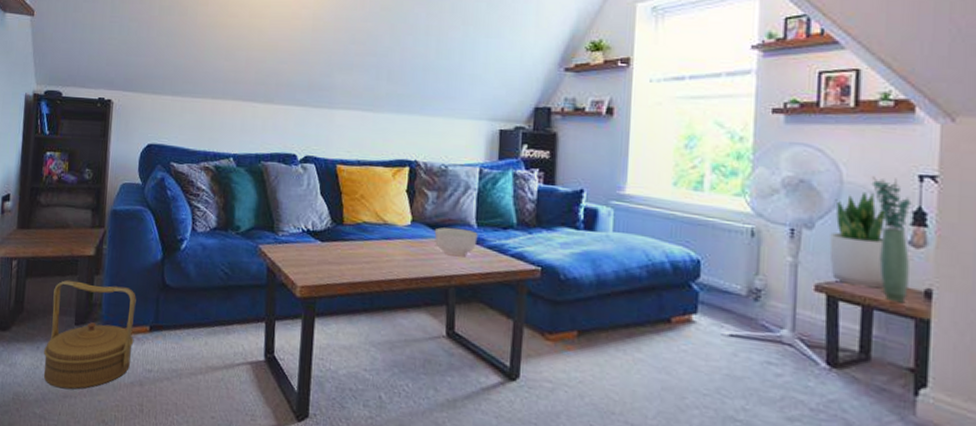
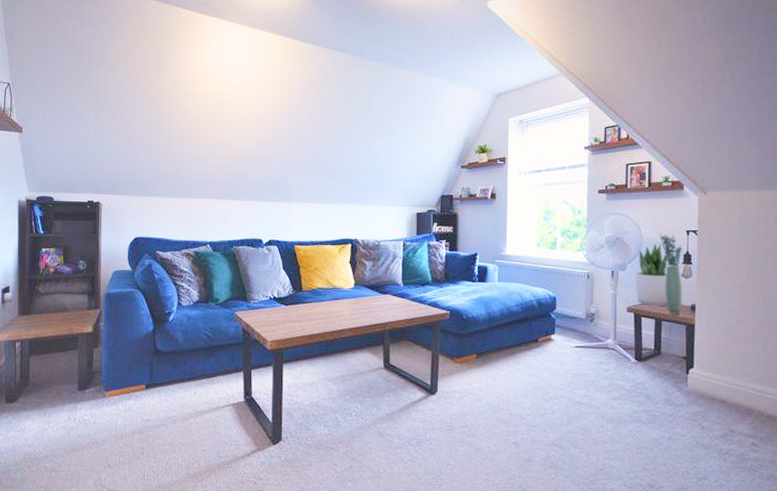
basket: present [43,279,136,390] -> none [51,354,133,444]
bowl: present [434,227,478,257] -> none [372,287,404,308]

